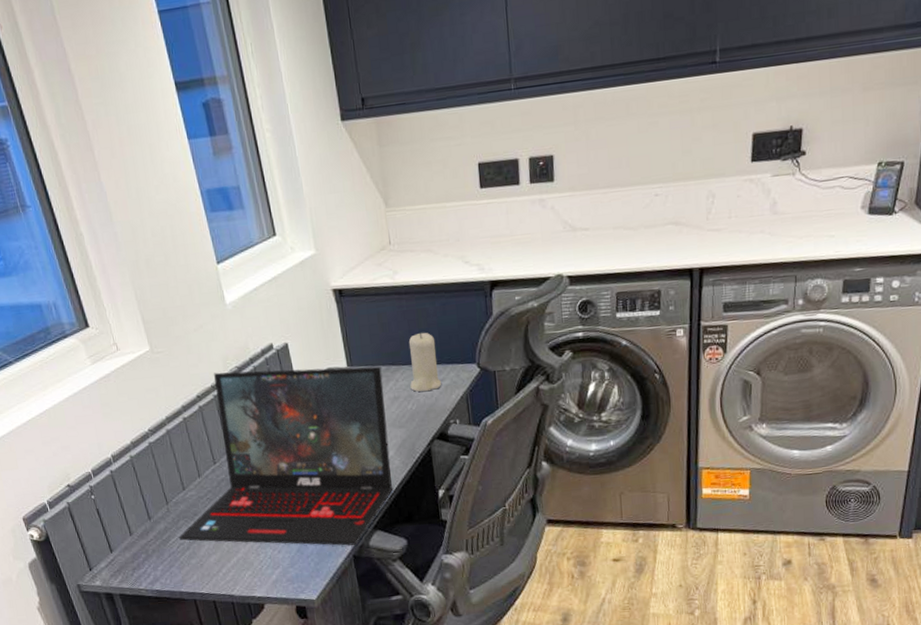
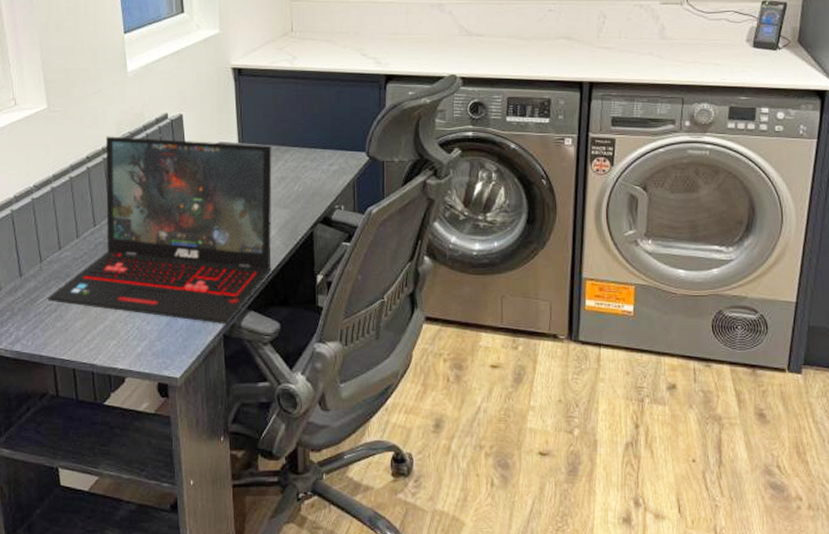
candle: present [408,332,441,392] -> none [299,117,329,175]

